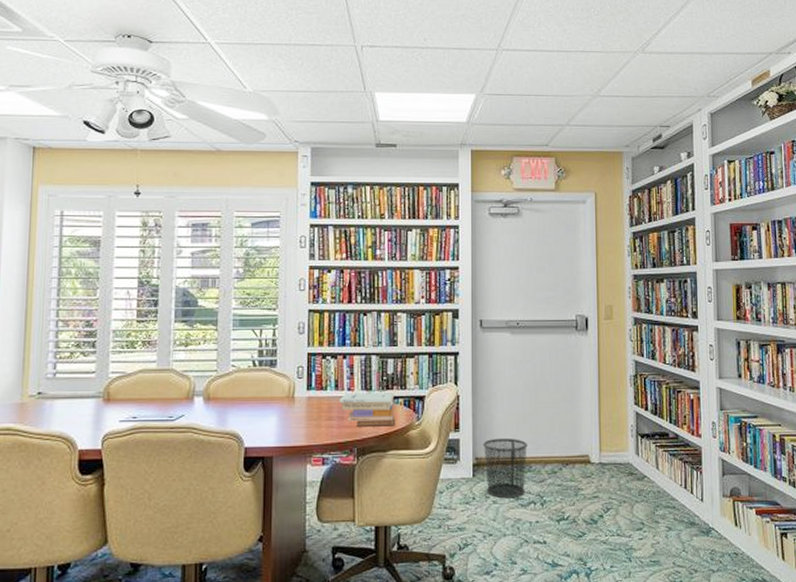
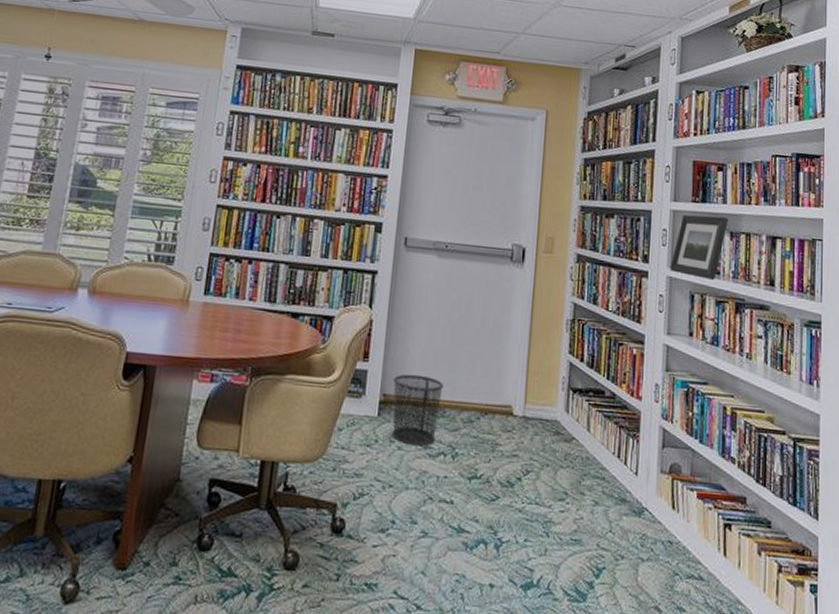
books: present [340,392,395,427] -> none [238,303,301,347]
picture frame: none [717,271,766,328] -> present [670,214,729,281]

